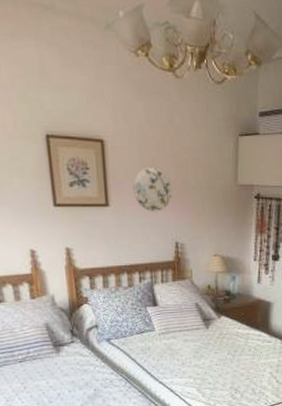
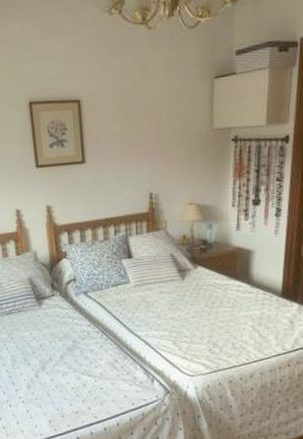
decorative plate: present [133,166,173,212] -> none [107,119,147,165]

